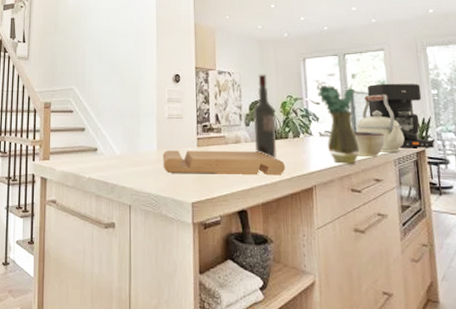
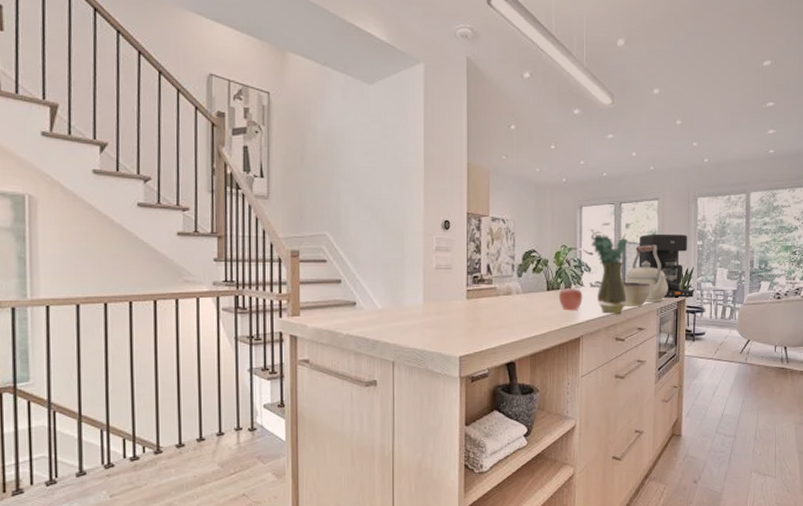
cutting board: present [162,150,285,174] -> none [429,302,555,327]
wine bottle: present [252,74,277,159] -> none [526,222,548,310]
fruit: none [287,135,313,159] -> present [558,286,583,310]

